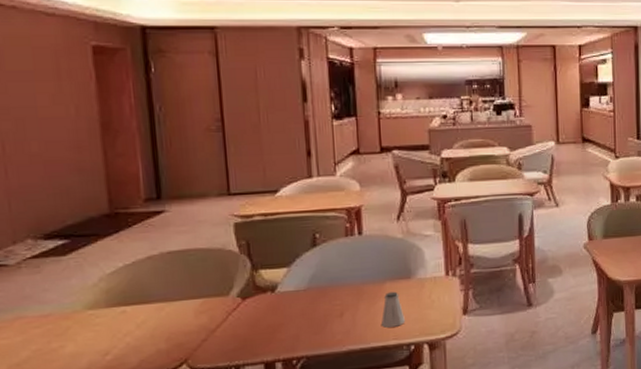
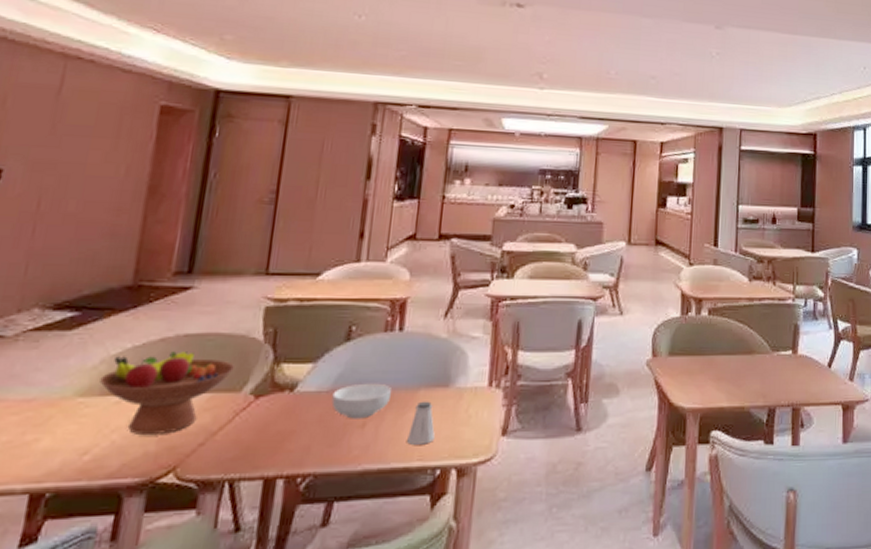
fruit bowl: none [103,266,218,336] -> present [99,351,234,434]
cereal bowl: none [309,279,361,311] -> present [331,383,391,419]

